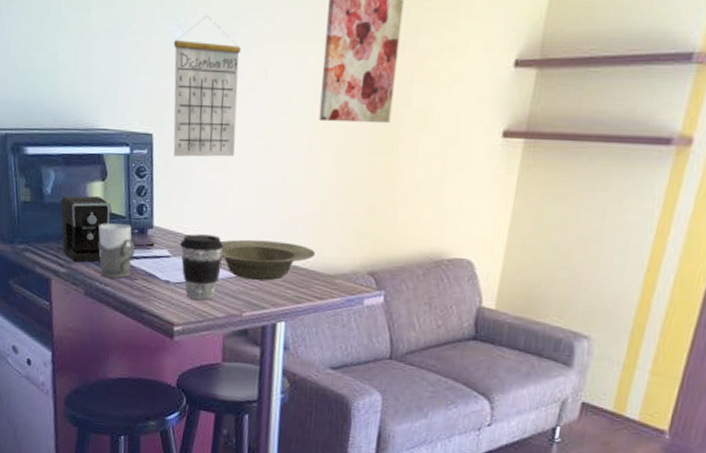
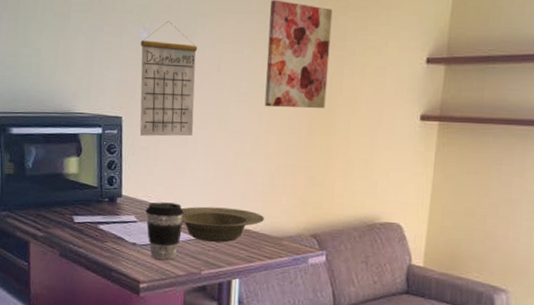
coffee maker: present [60,195,155,263] -> none [40,169,124,227]
mug: present [98,223,135,278] -> none [73,193,106,241]

